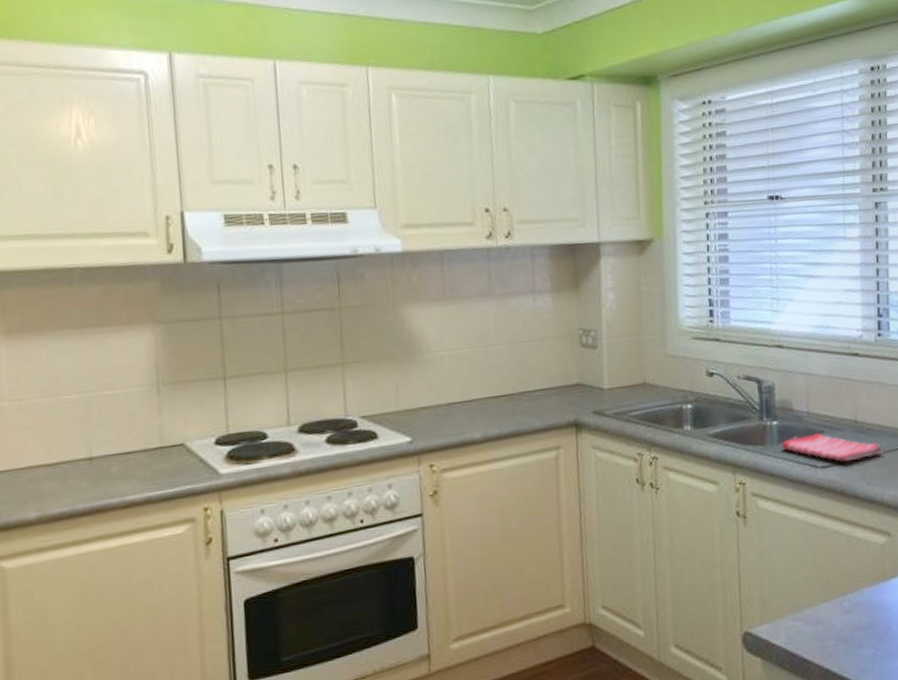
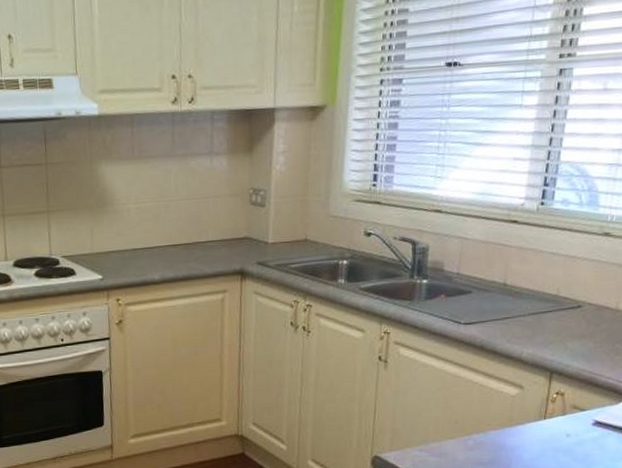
dish towel: present [781,433,883,462] -> none [429,293,528,321]

